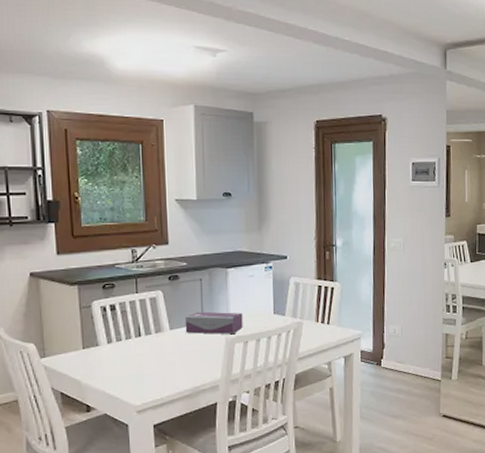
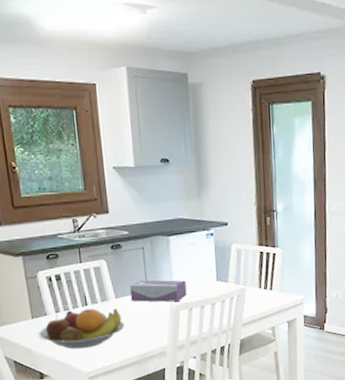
fruit bowl: none [87,340,178,382] -> present [37,308,125,349]

